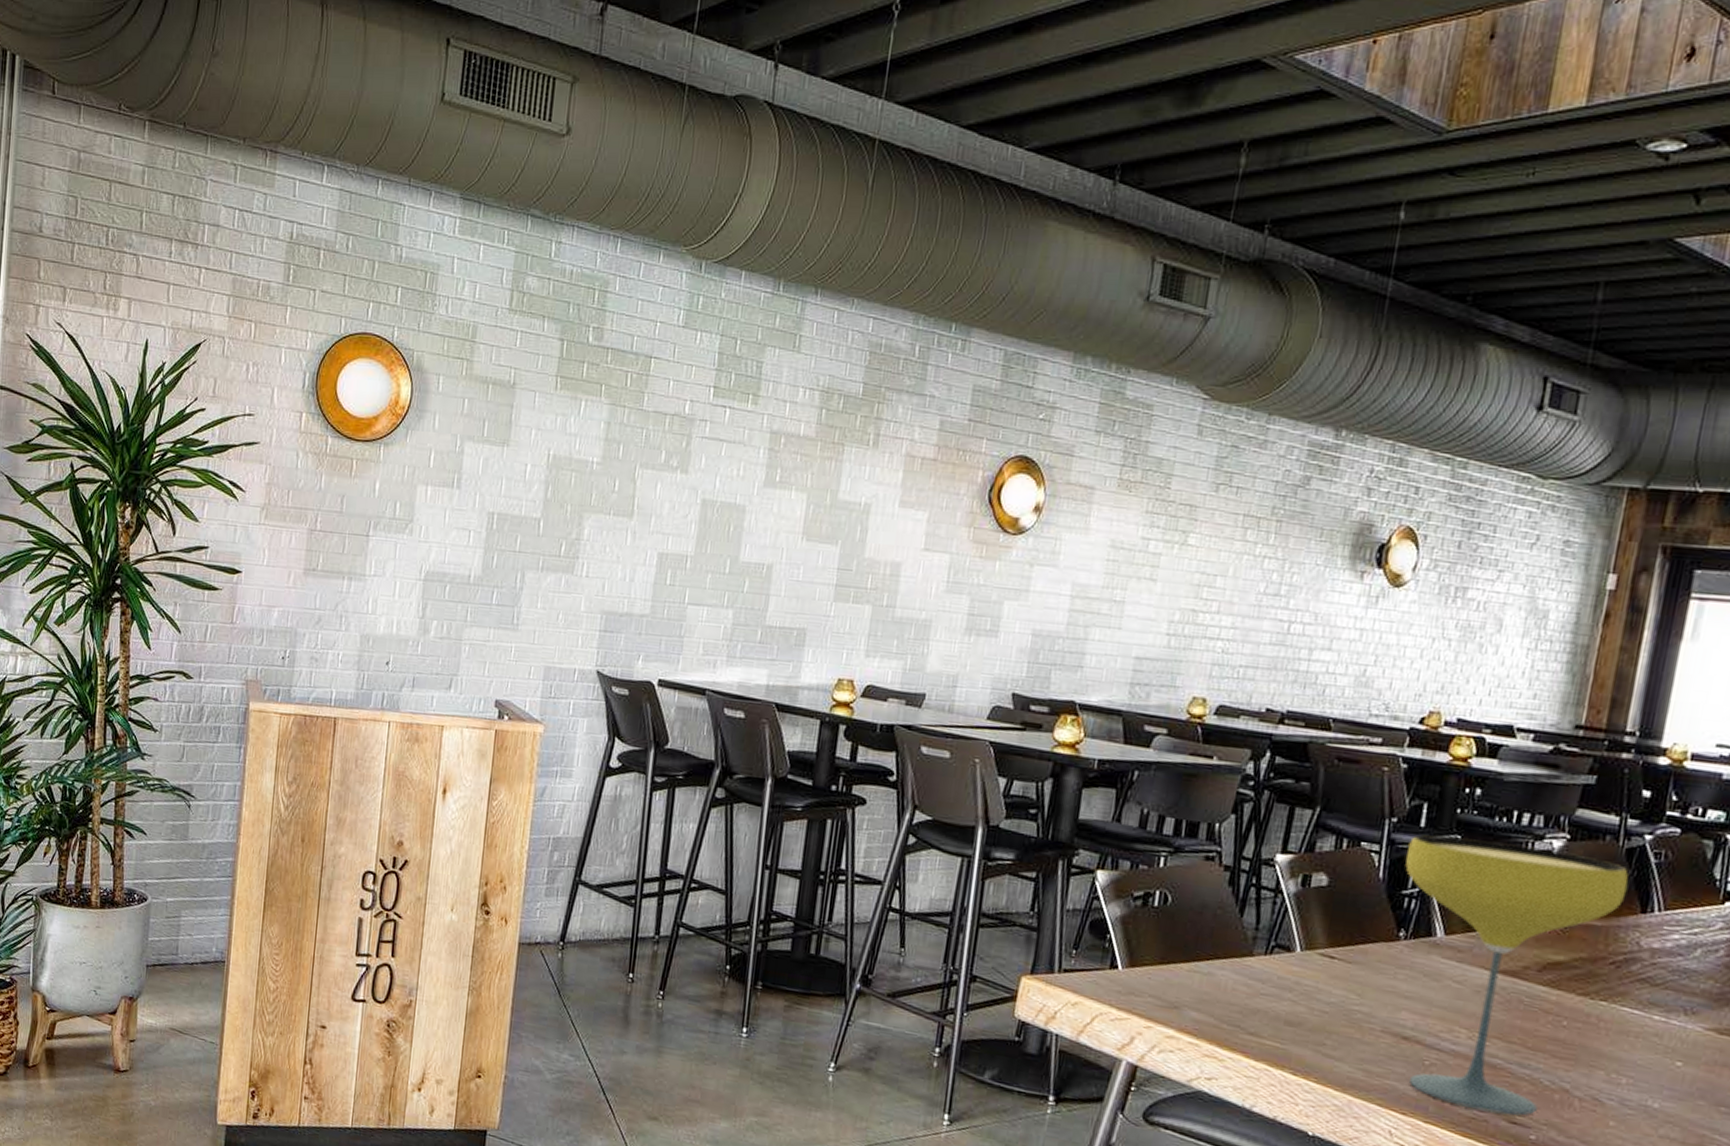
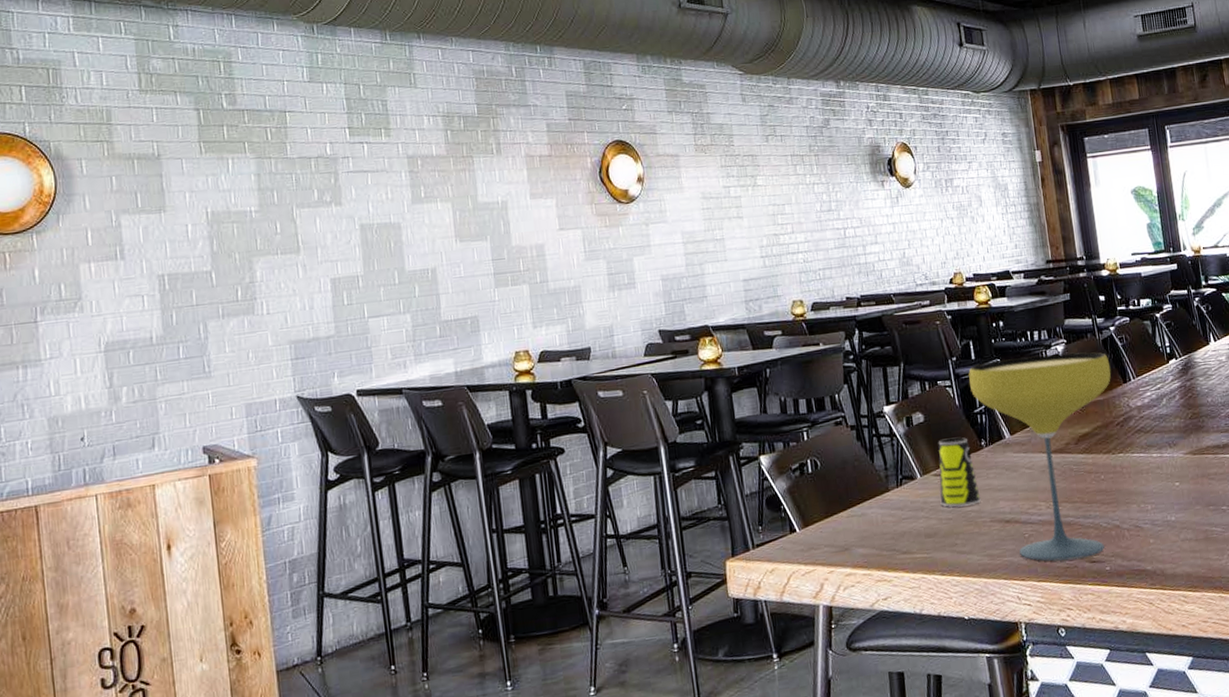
cup: none [1318,914,1382,1005] -> present [938,437,981,507]

